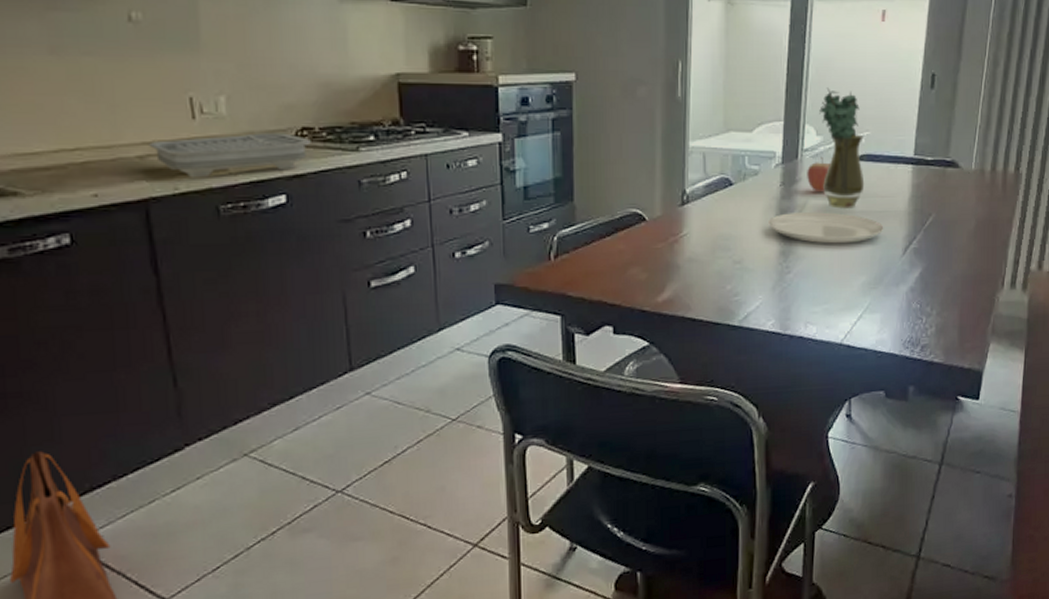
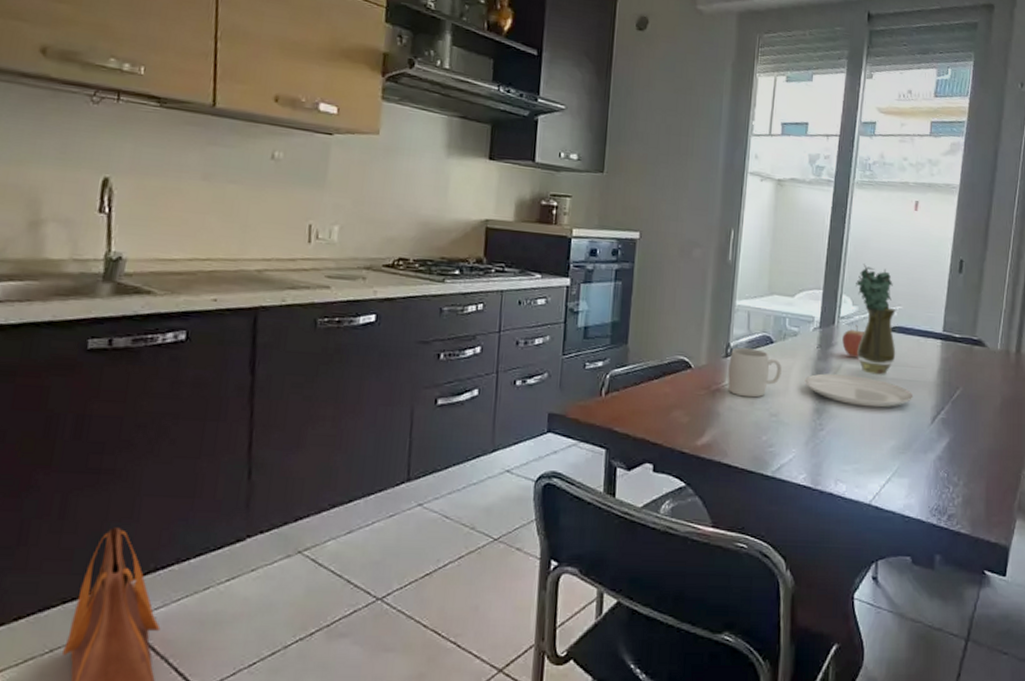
dish rack: present [147,133,311,178] -> none [267,258,405,294]
mug: none [686,193,743,246] -> present [727,347,782,398]

